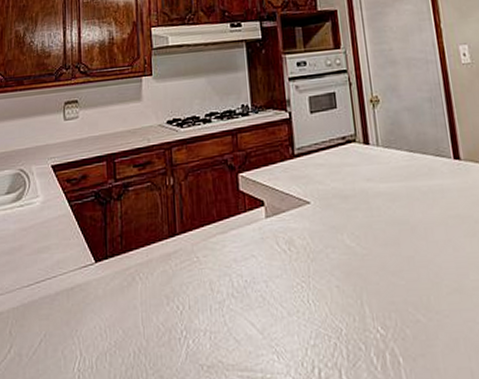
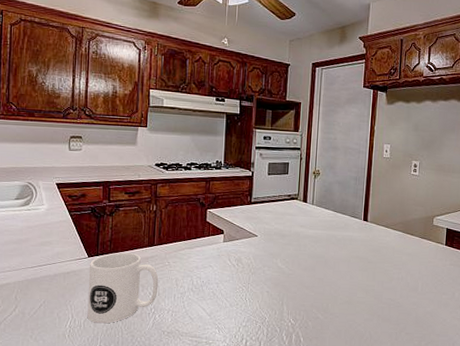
mug: none [97,249,188,361] -> present [87,252,159,324]

